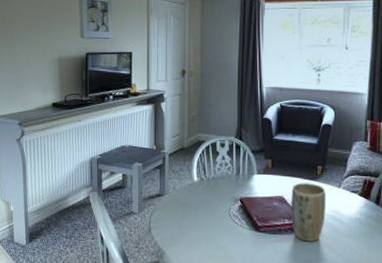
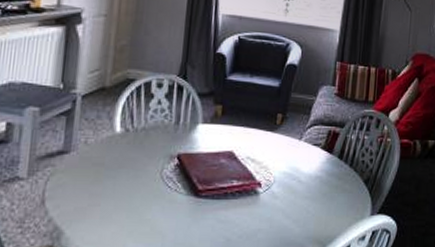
plant pot: present [291,183,326,242] -> none [240,134,285,207]

